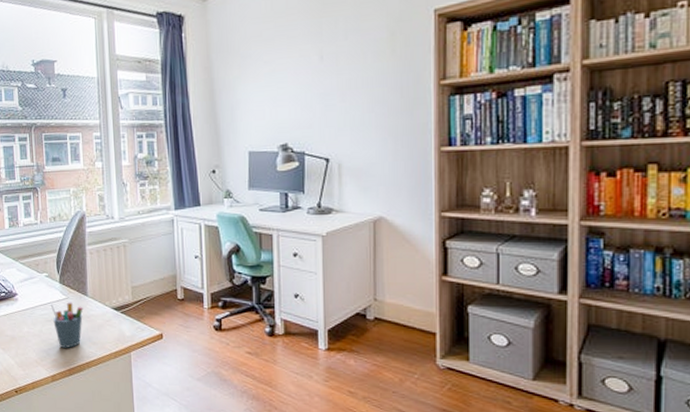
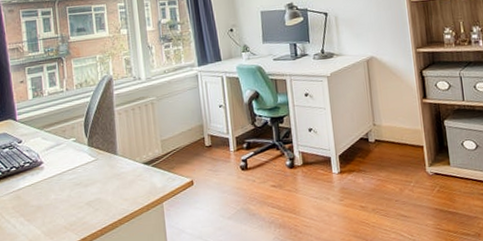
pen holder: present [50,302,83,348] -> none [78,163,114,209]

